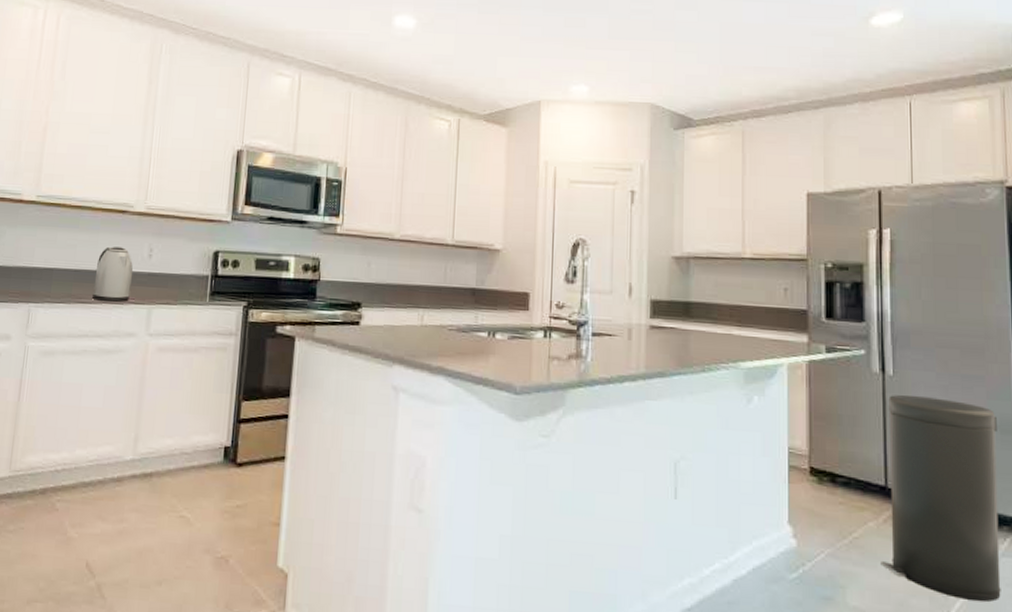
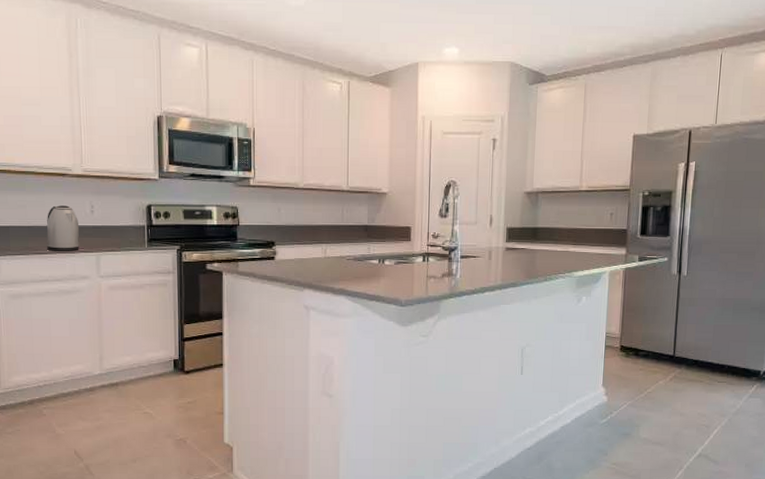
pedal bin: present [880,395,1001,602] -> none [665,290,758,428]

